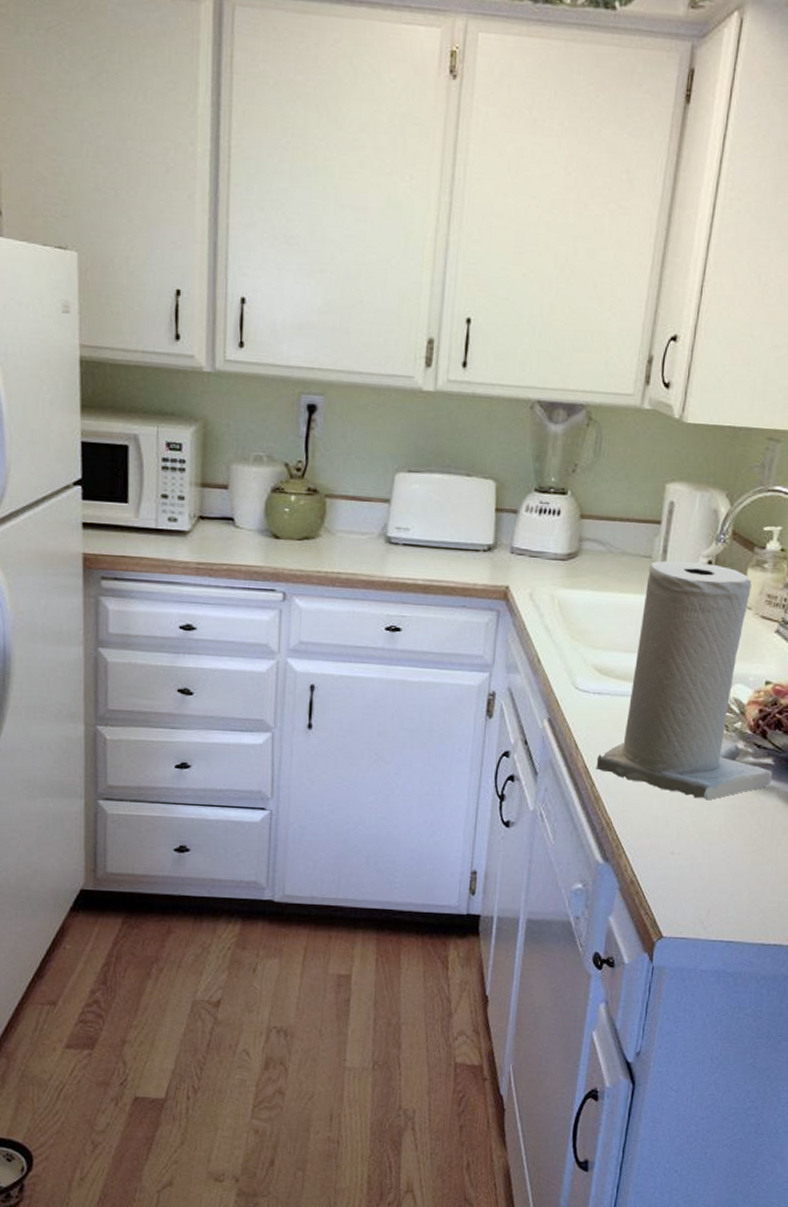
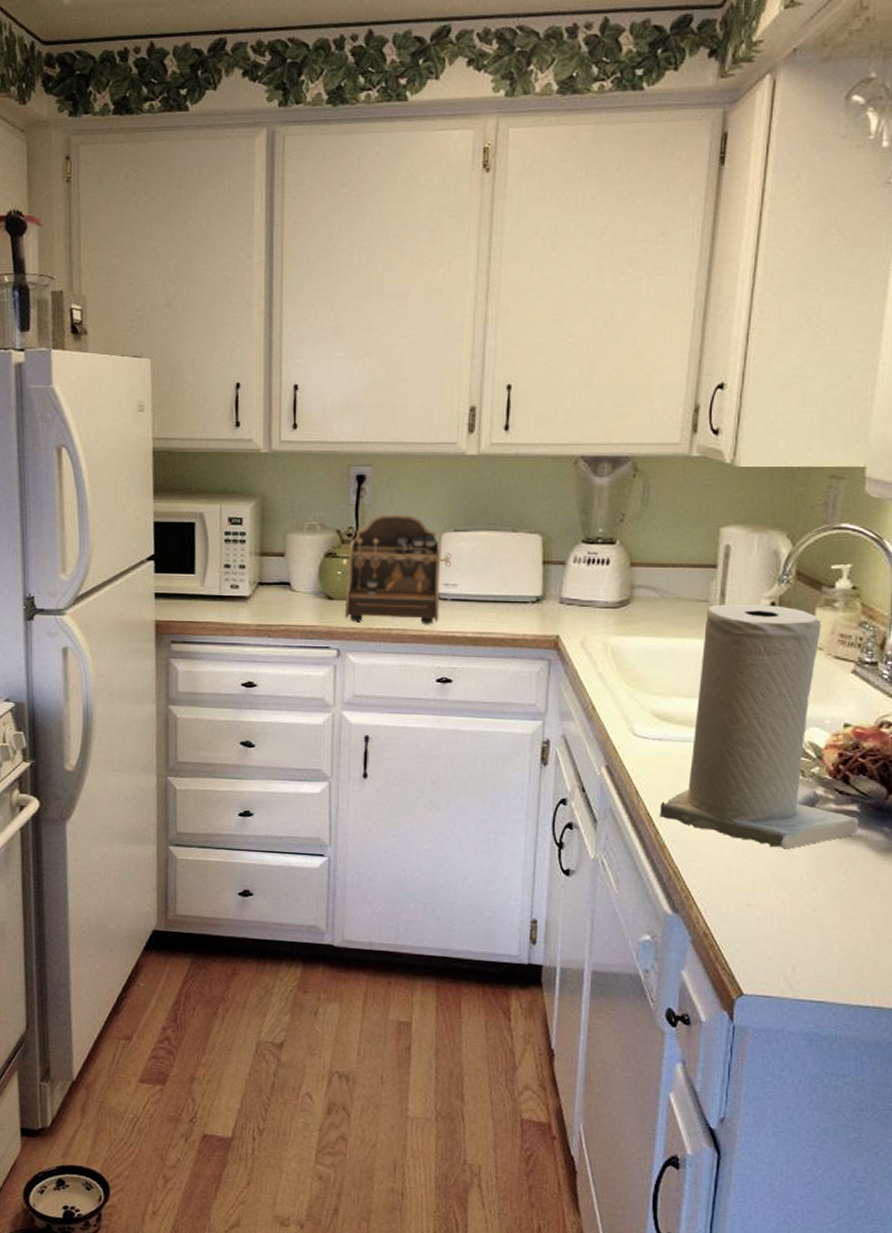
spice rack: none [292,448,405,569] -> present [344,514,452,624]

